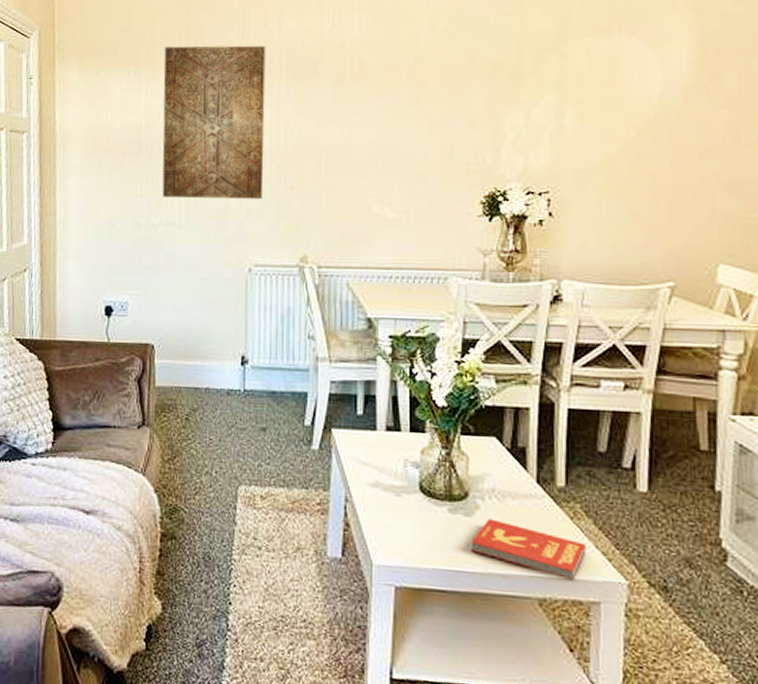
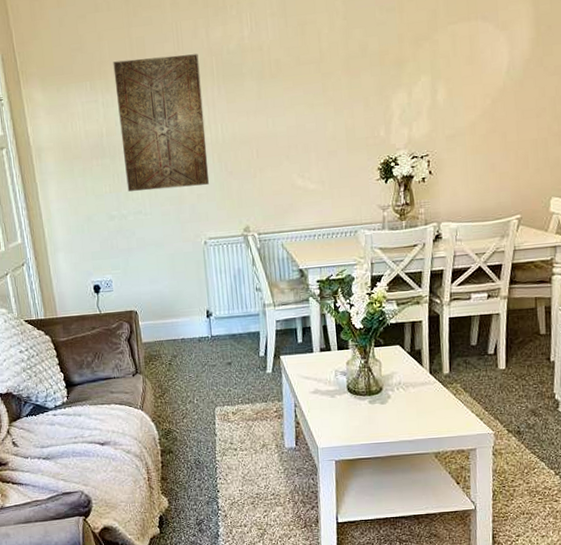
book: present [471,519,586,581] -> none [386,403,466,437]

